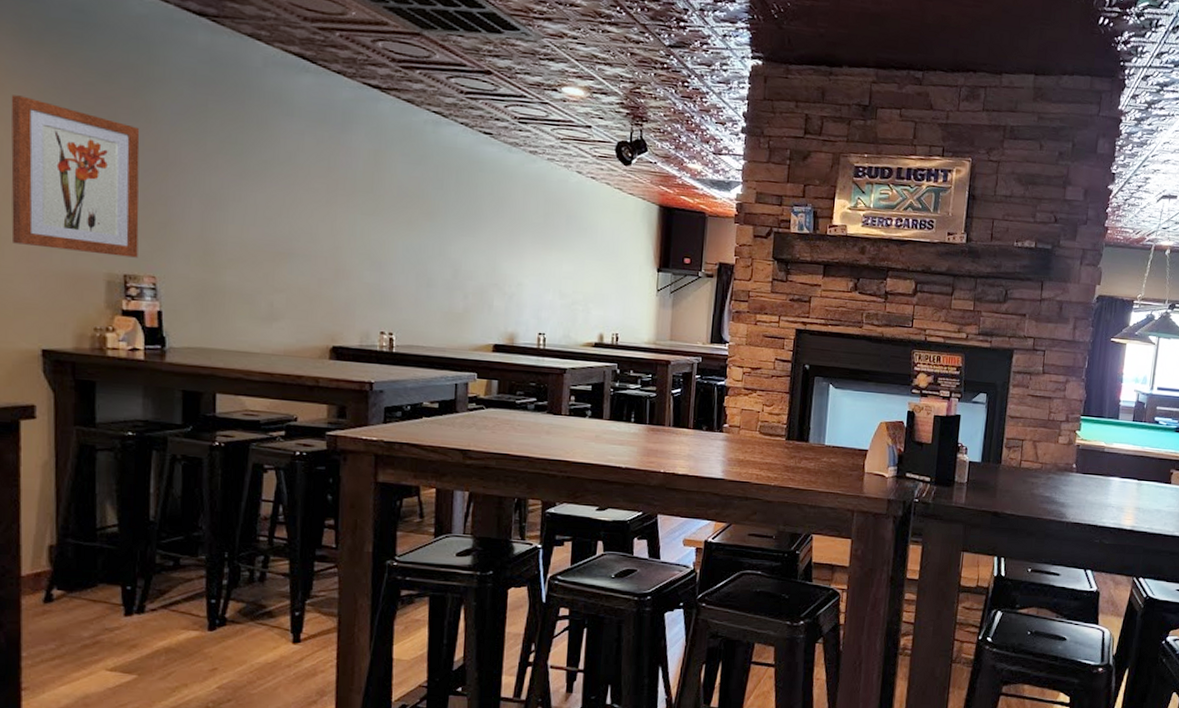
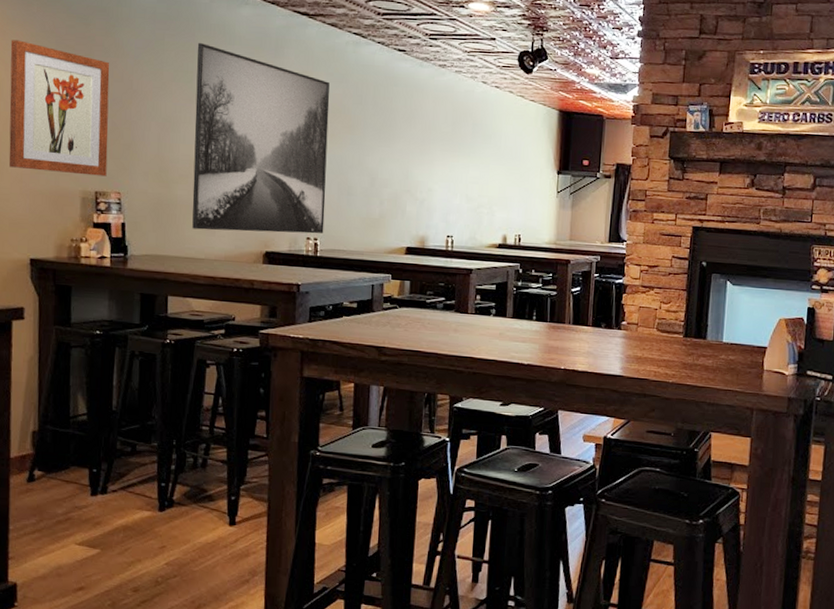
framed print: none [244,112,406,328] -> present [192,43,330,234]

